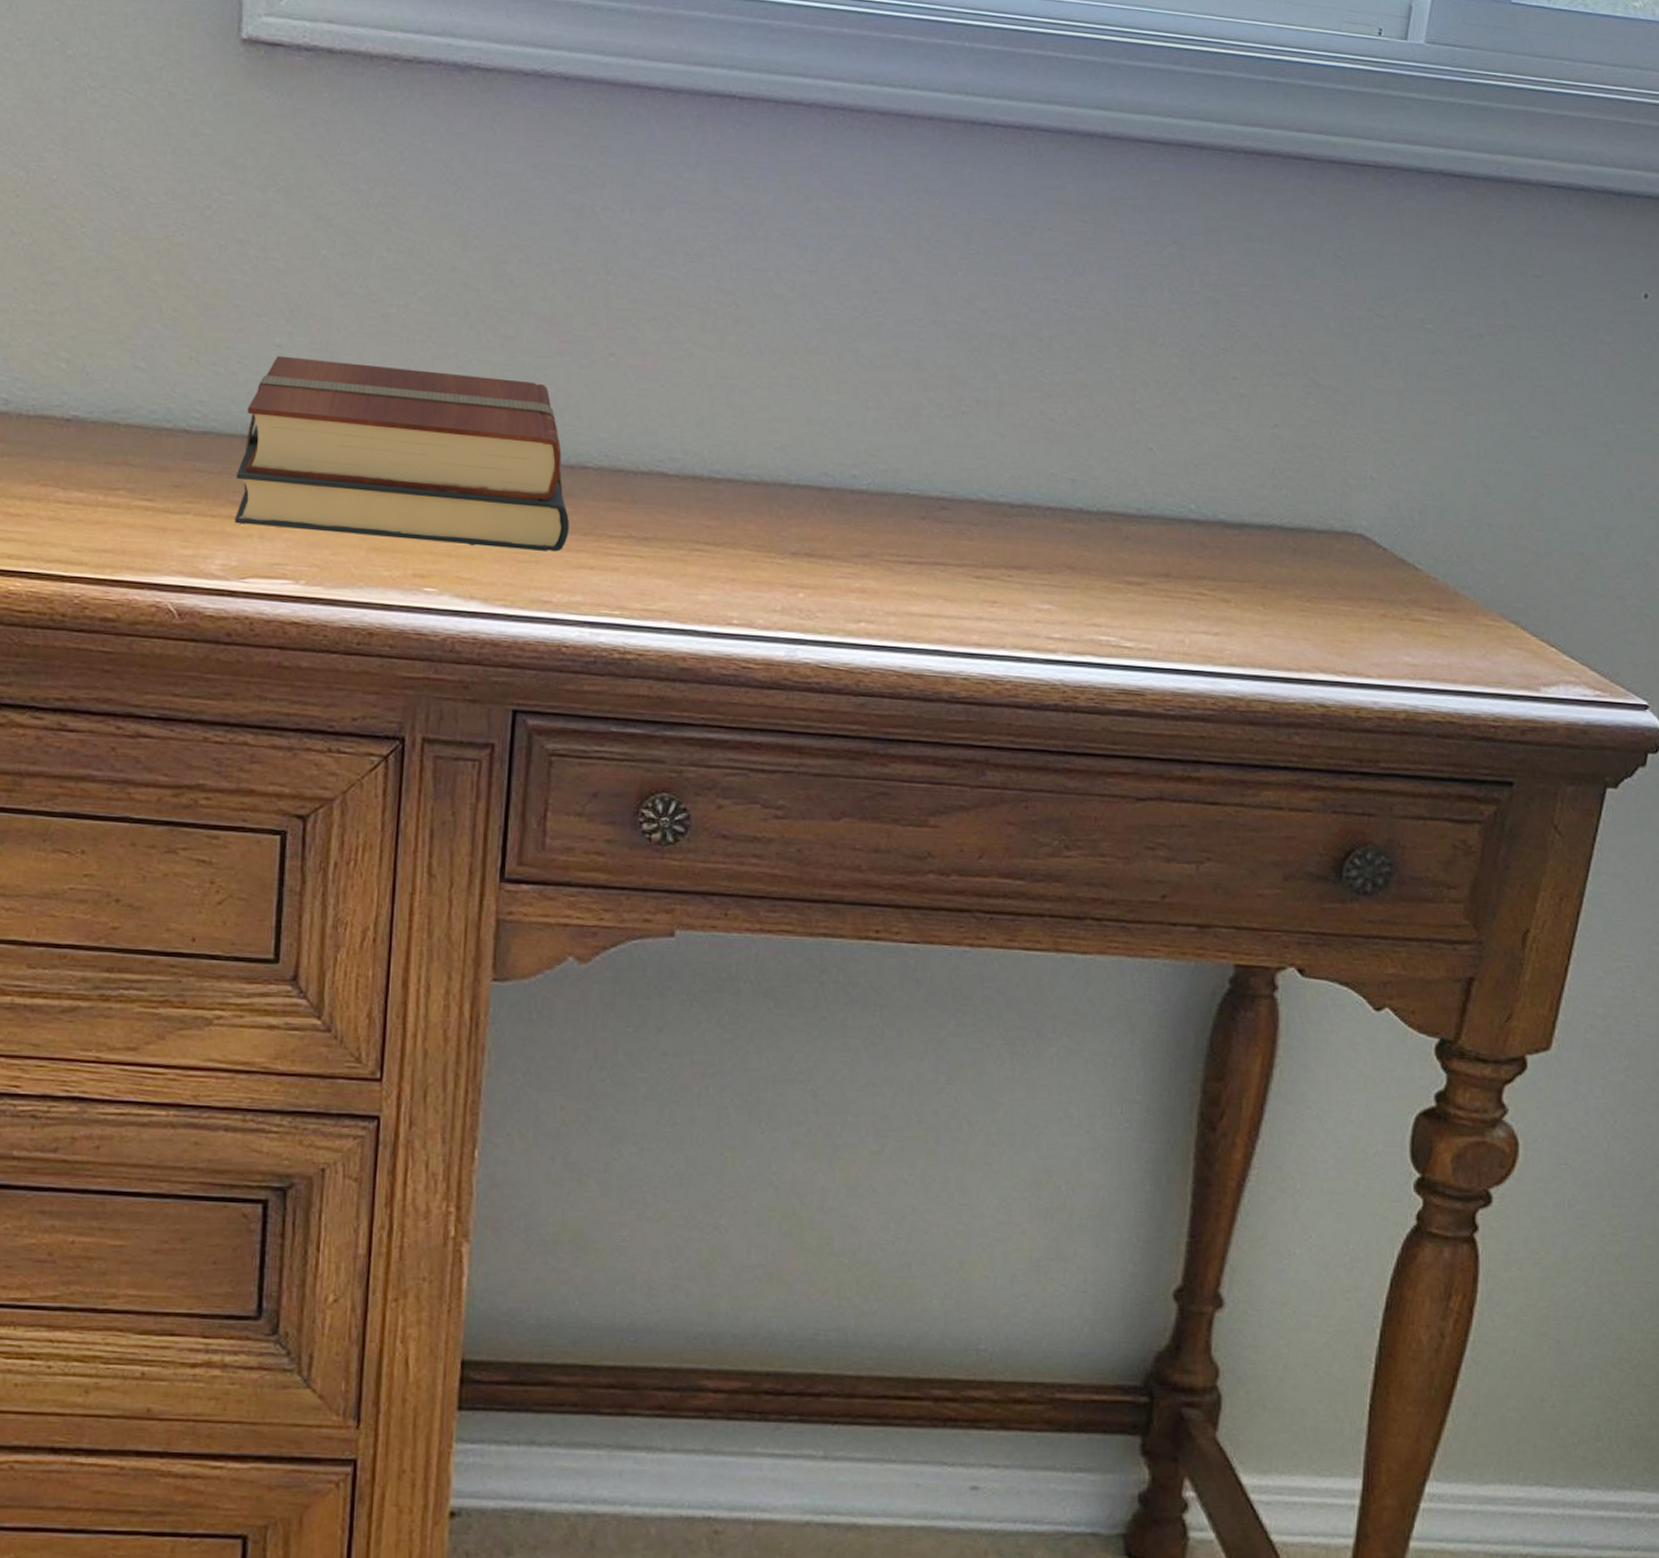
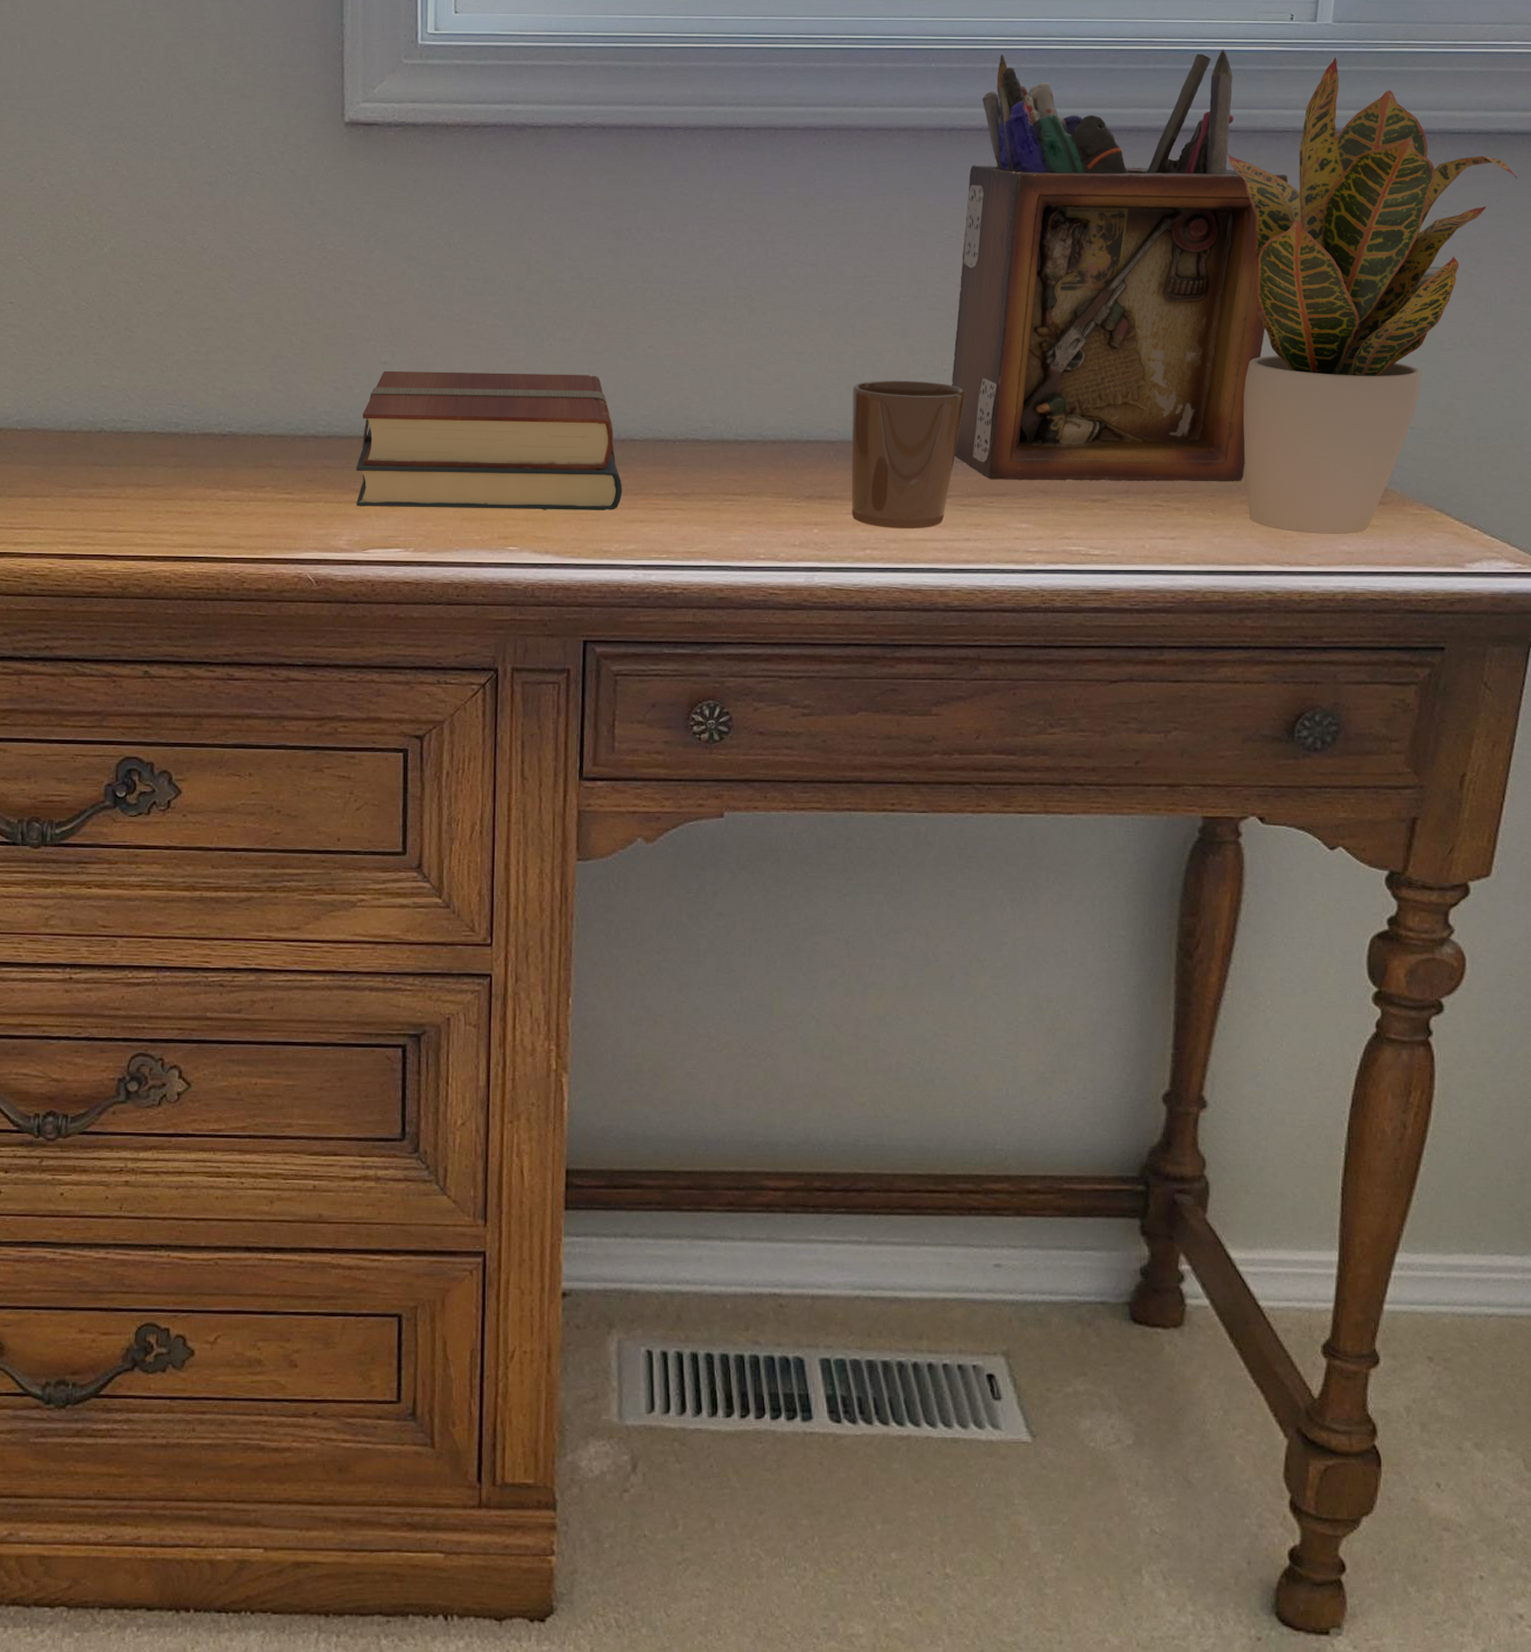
mug: none [845,418,986,602] -> present [851,380,966,529]
desk organizer: none [970,39,1368,574] -> present [952,49,1289,482]
potted plant: none [1298,83,1618,644] -> present [1226,57,1517,534]

